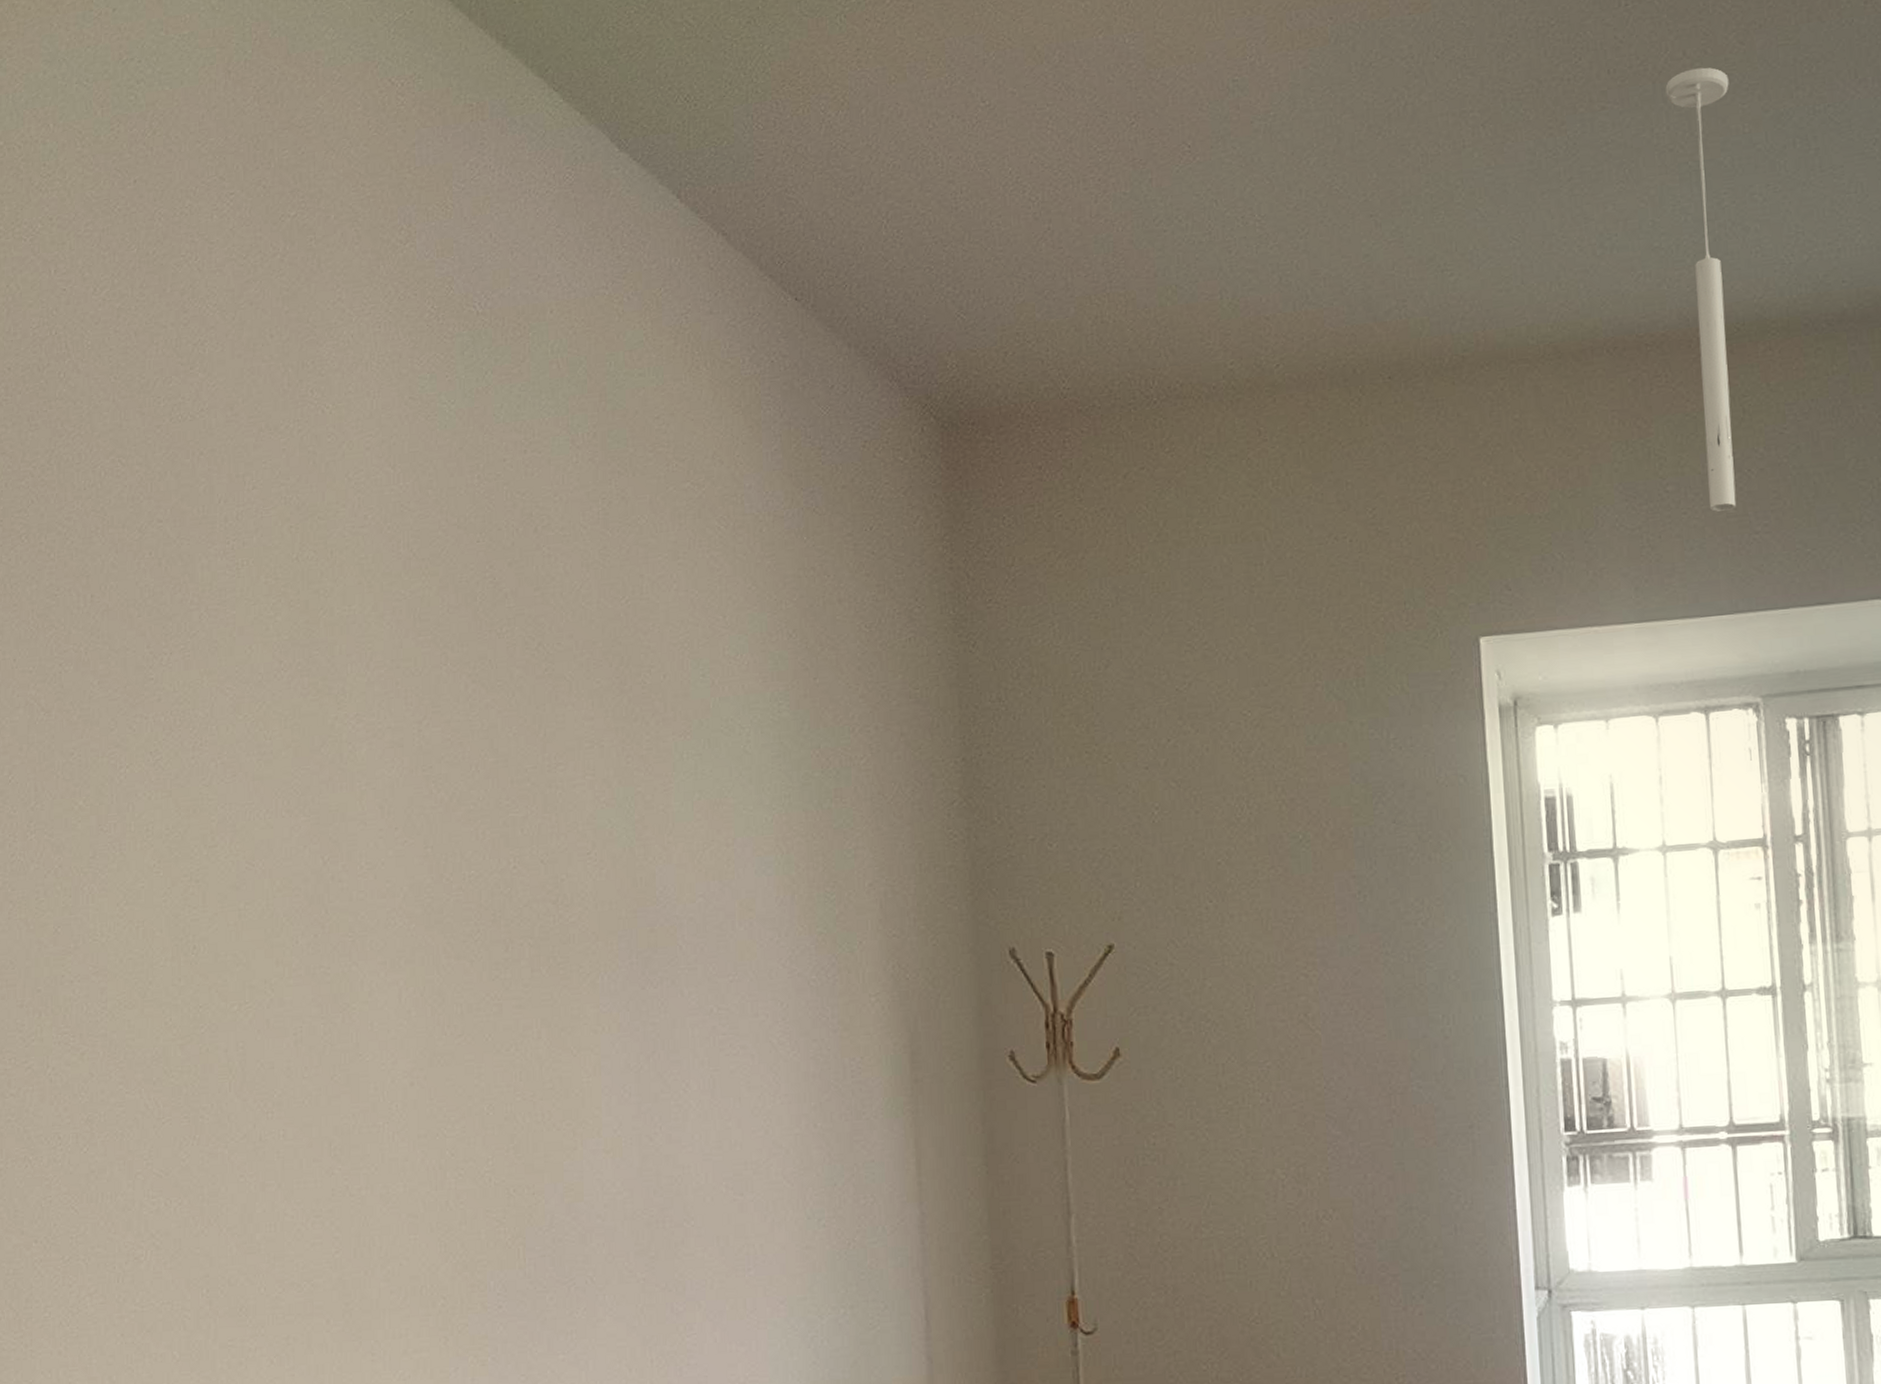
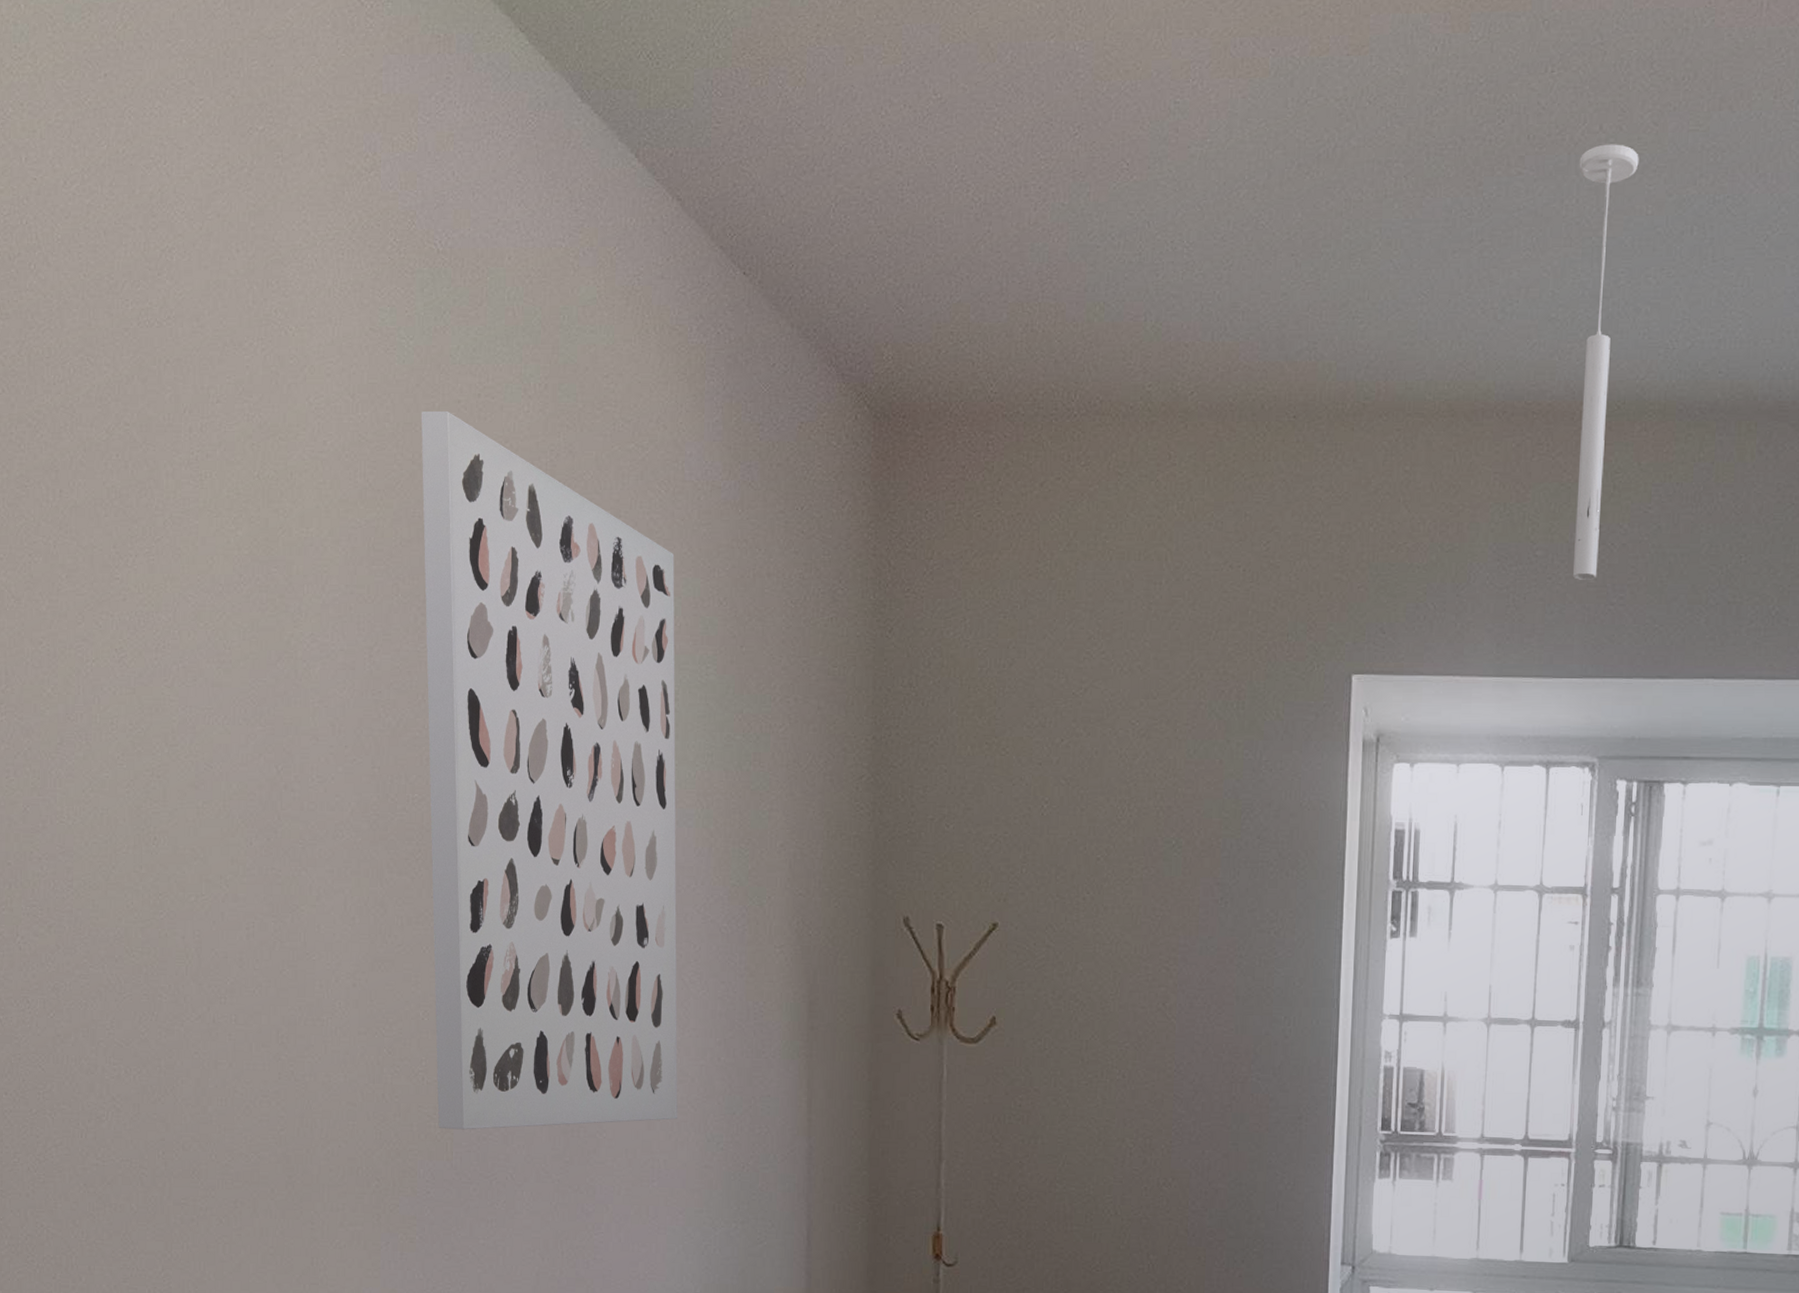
wall art: none [465,470,772,1234] -> present [421,410,678,1130]

